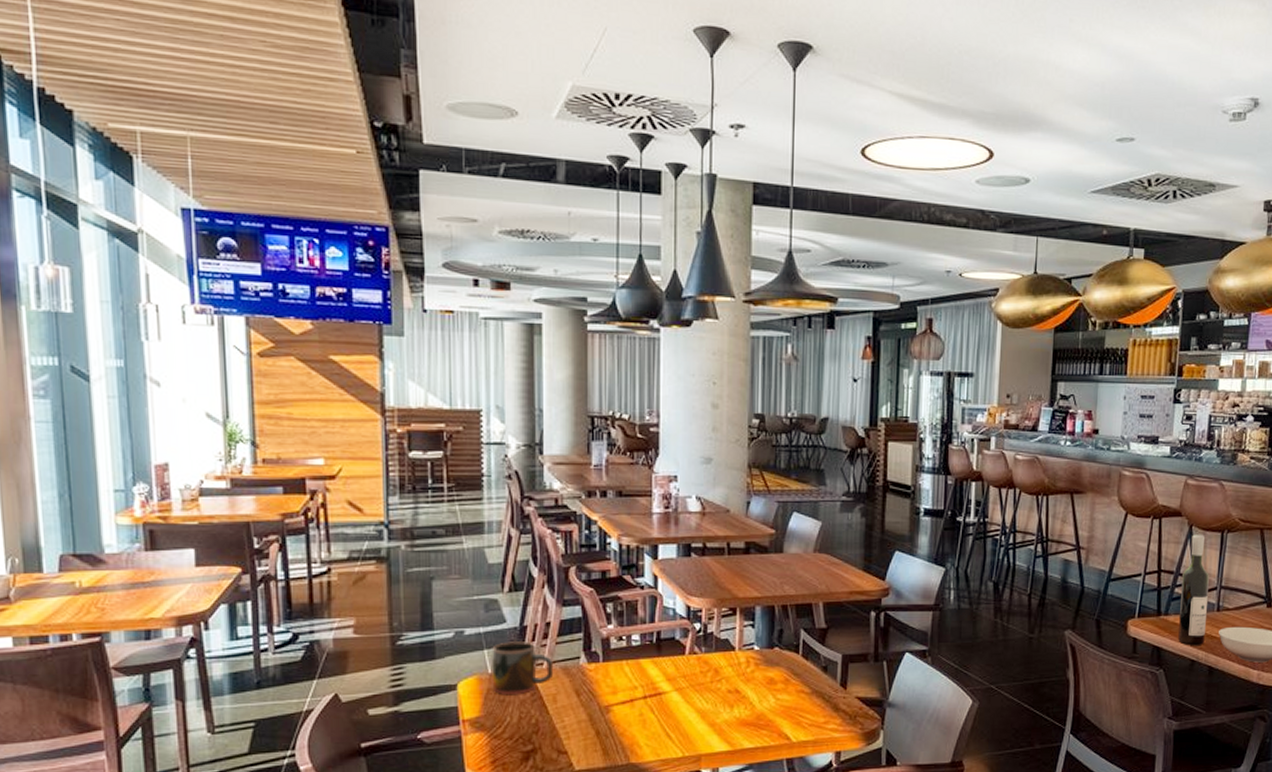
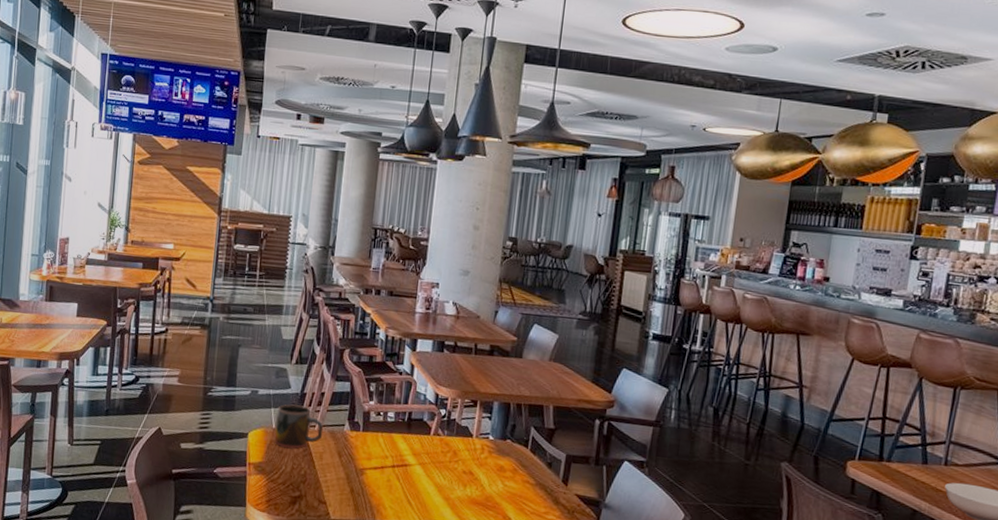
bottle: present [1178,534,1209,645] -> none [900,387,938,496]

